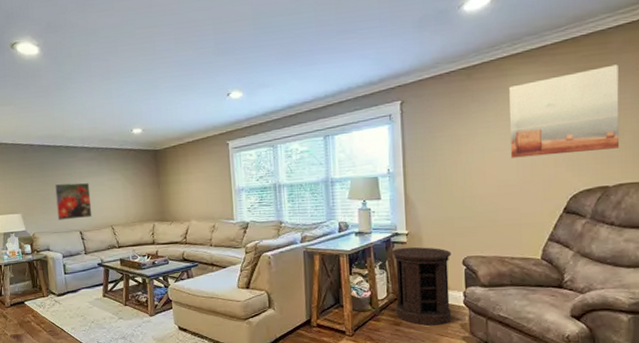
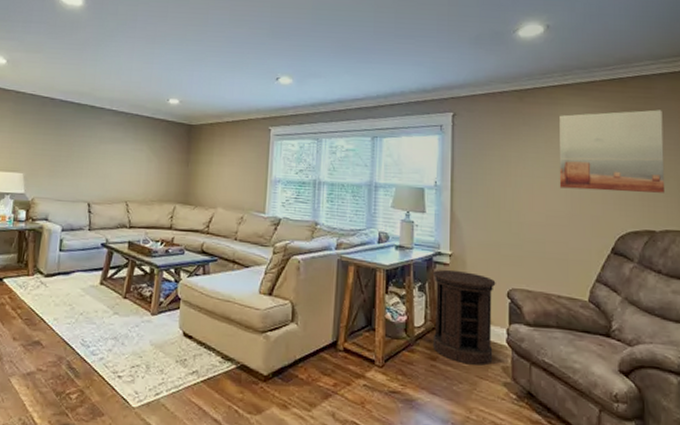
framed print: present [54,182,93,220] -> none [64,145,110,189]

